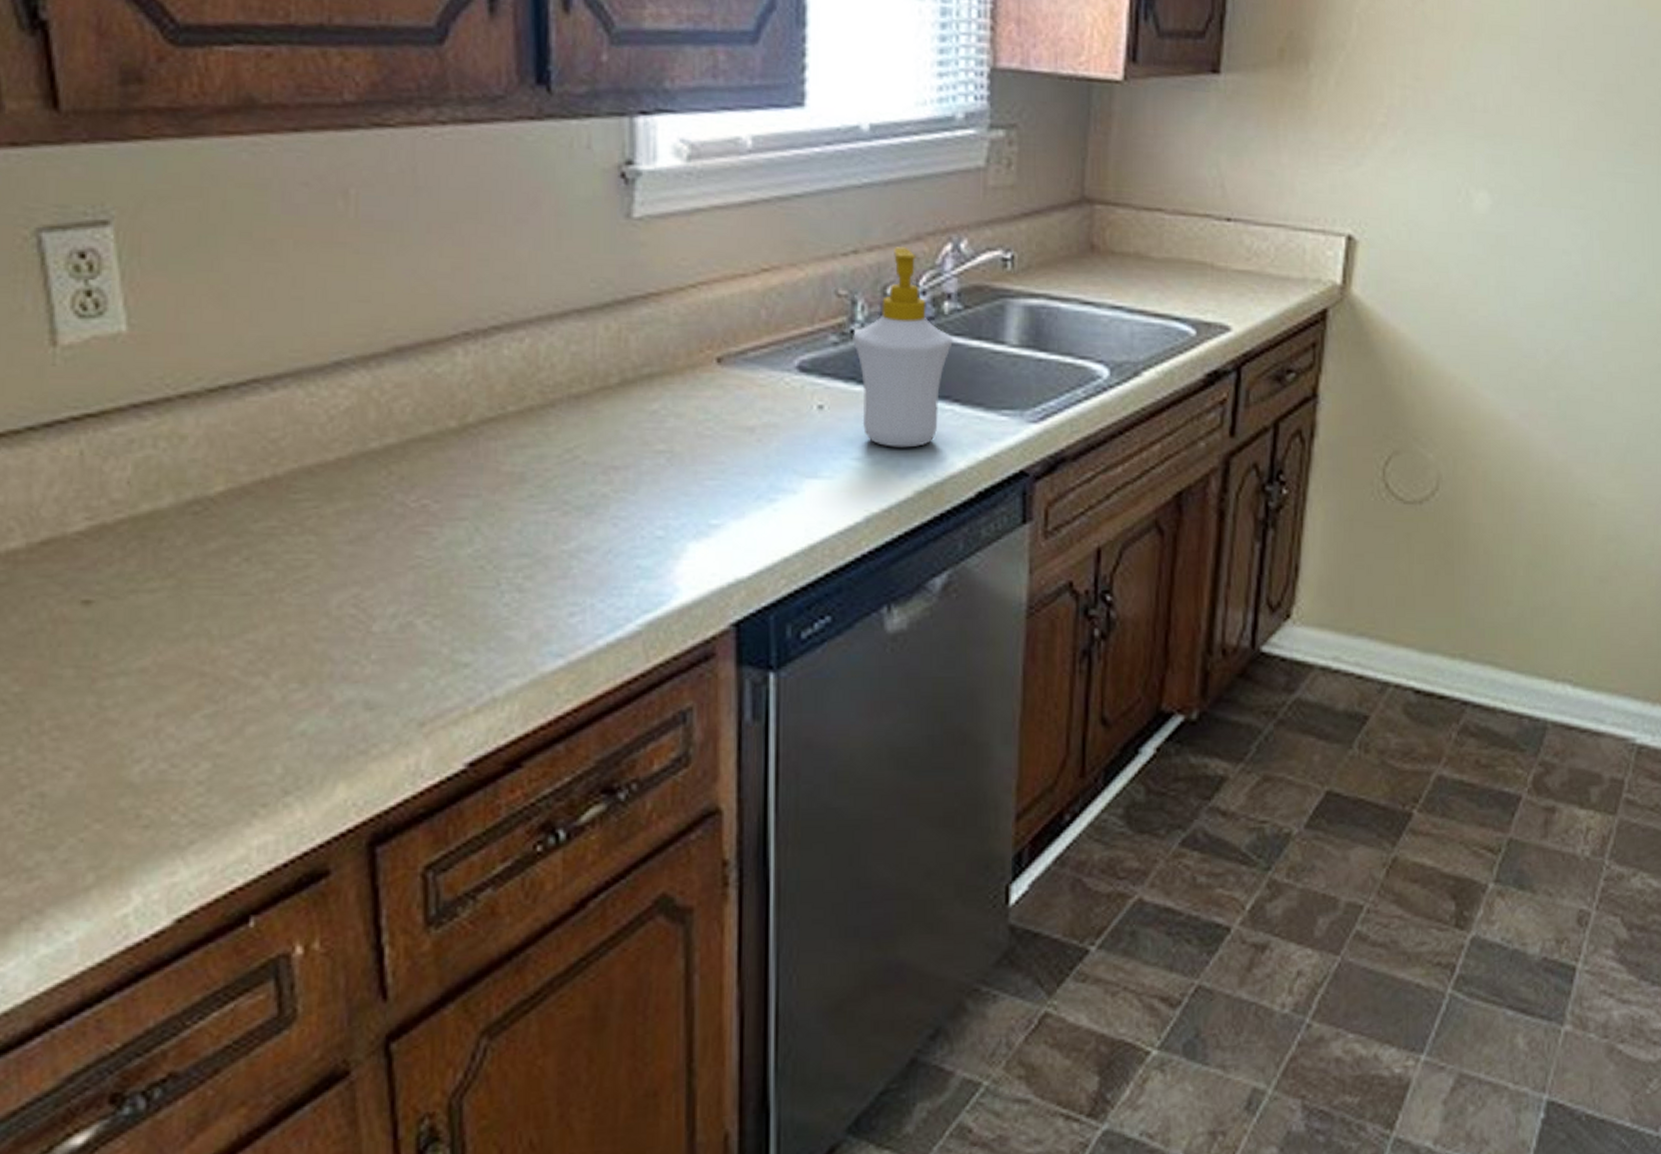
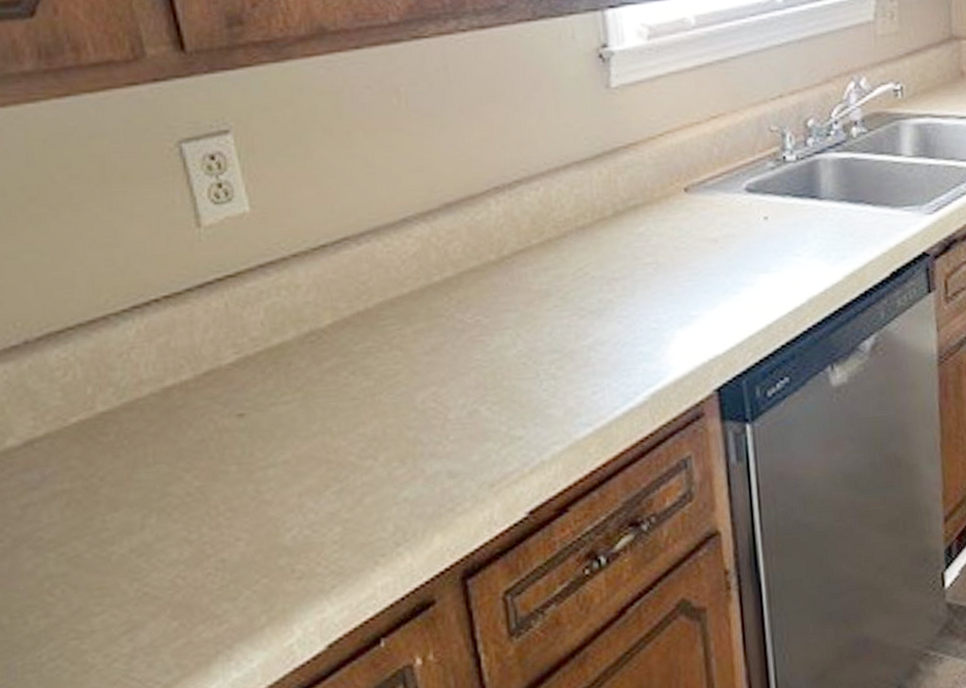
soap bottle: present [853,247,953,448] -> none [785,89,862,244]

